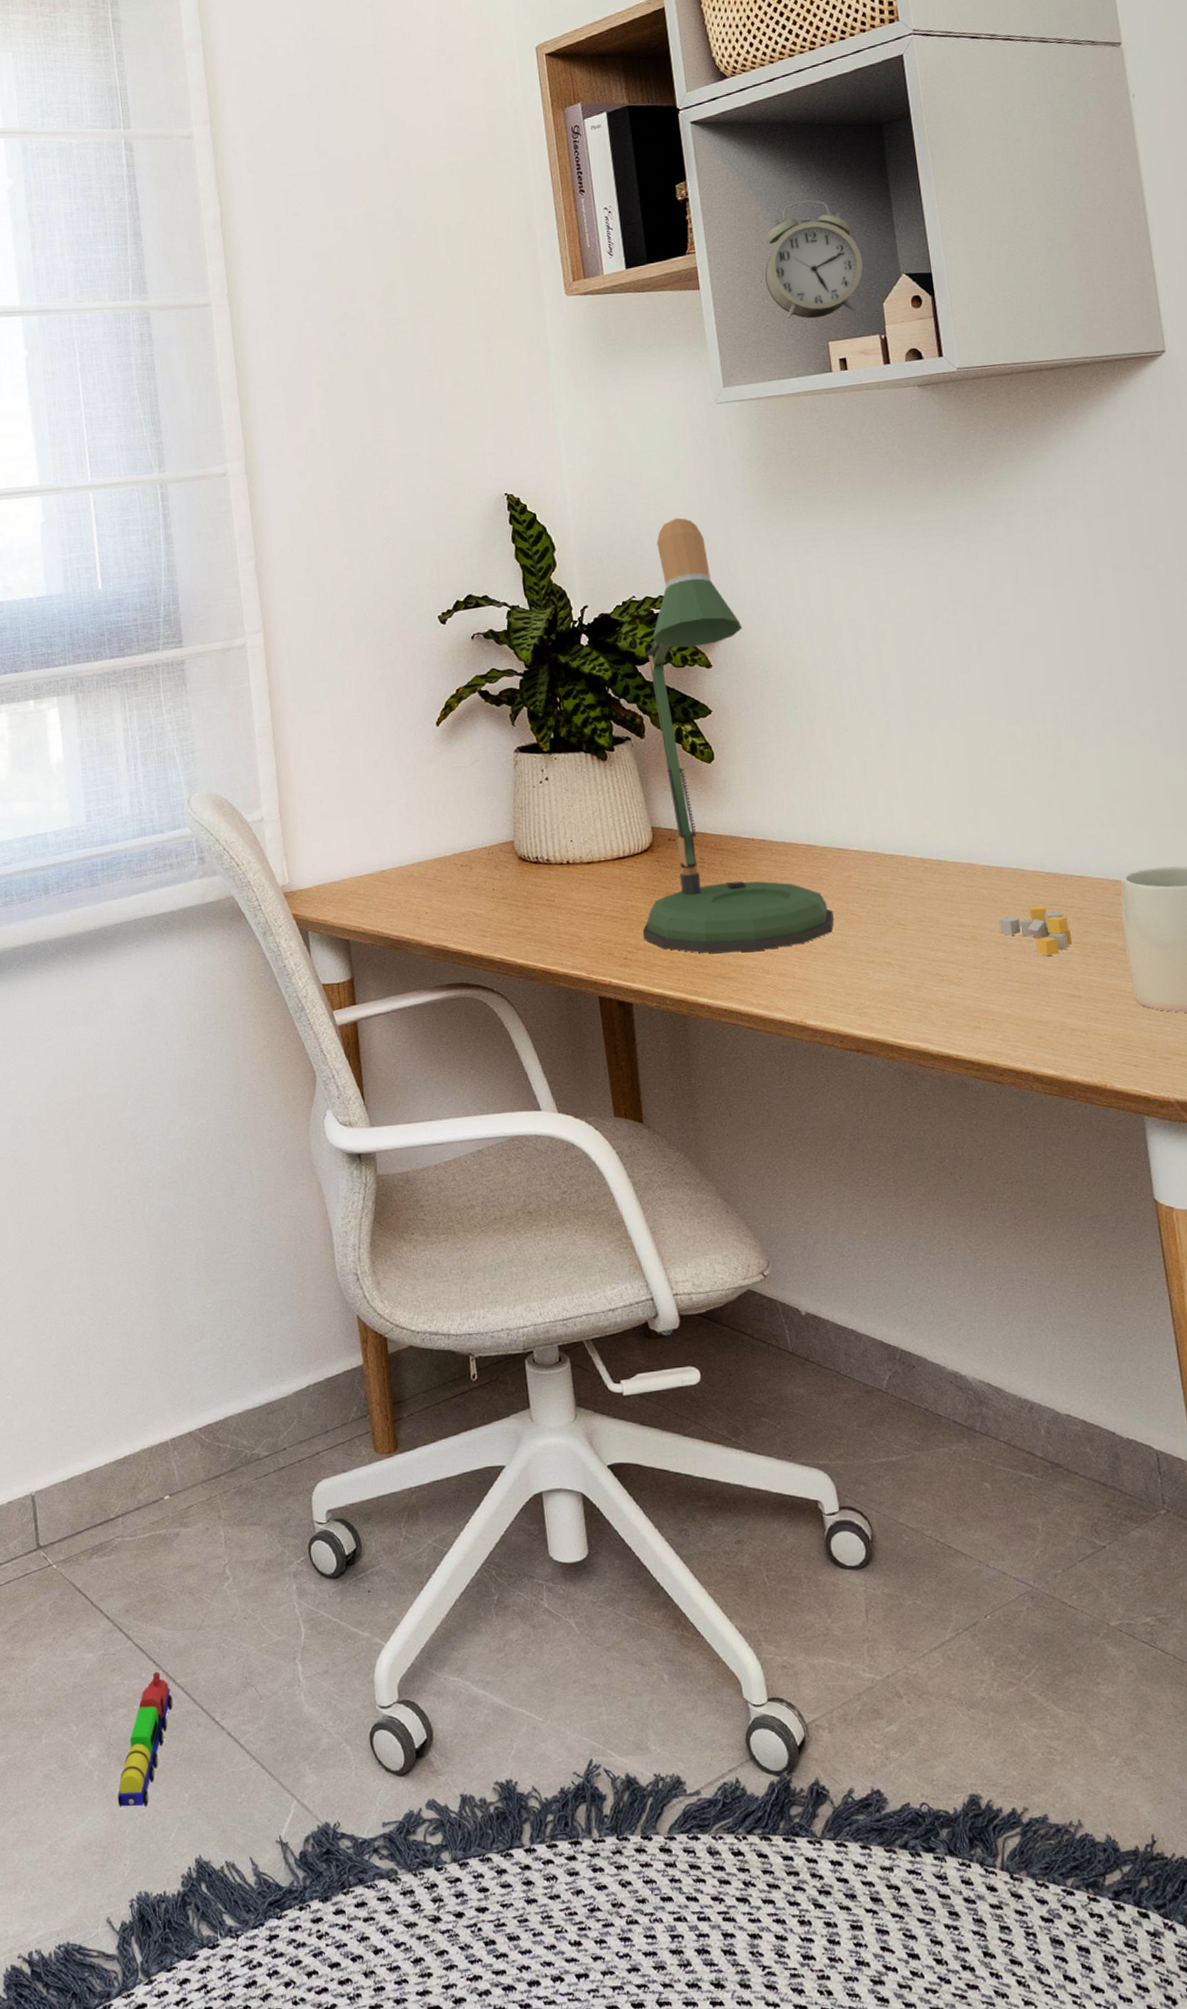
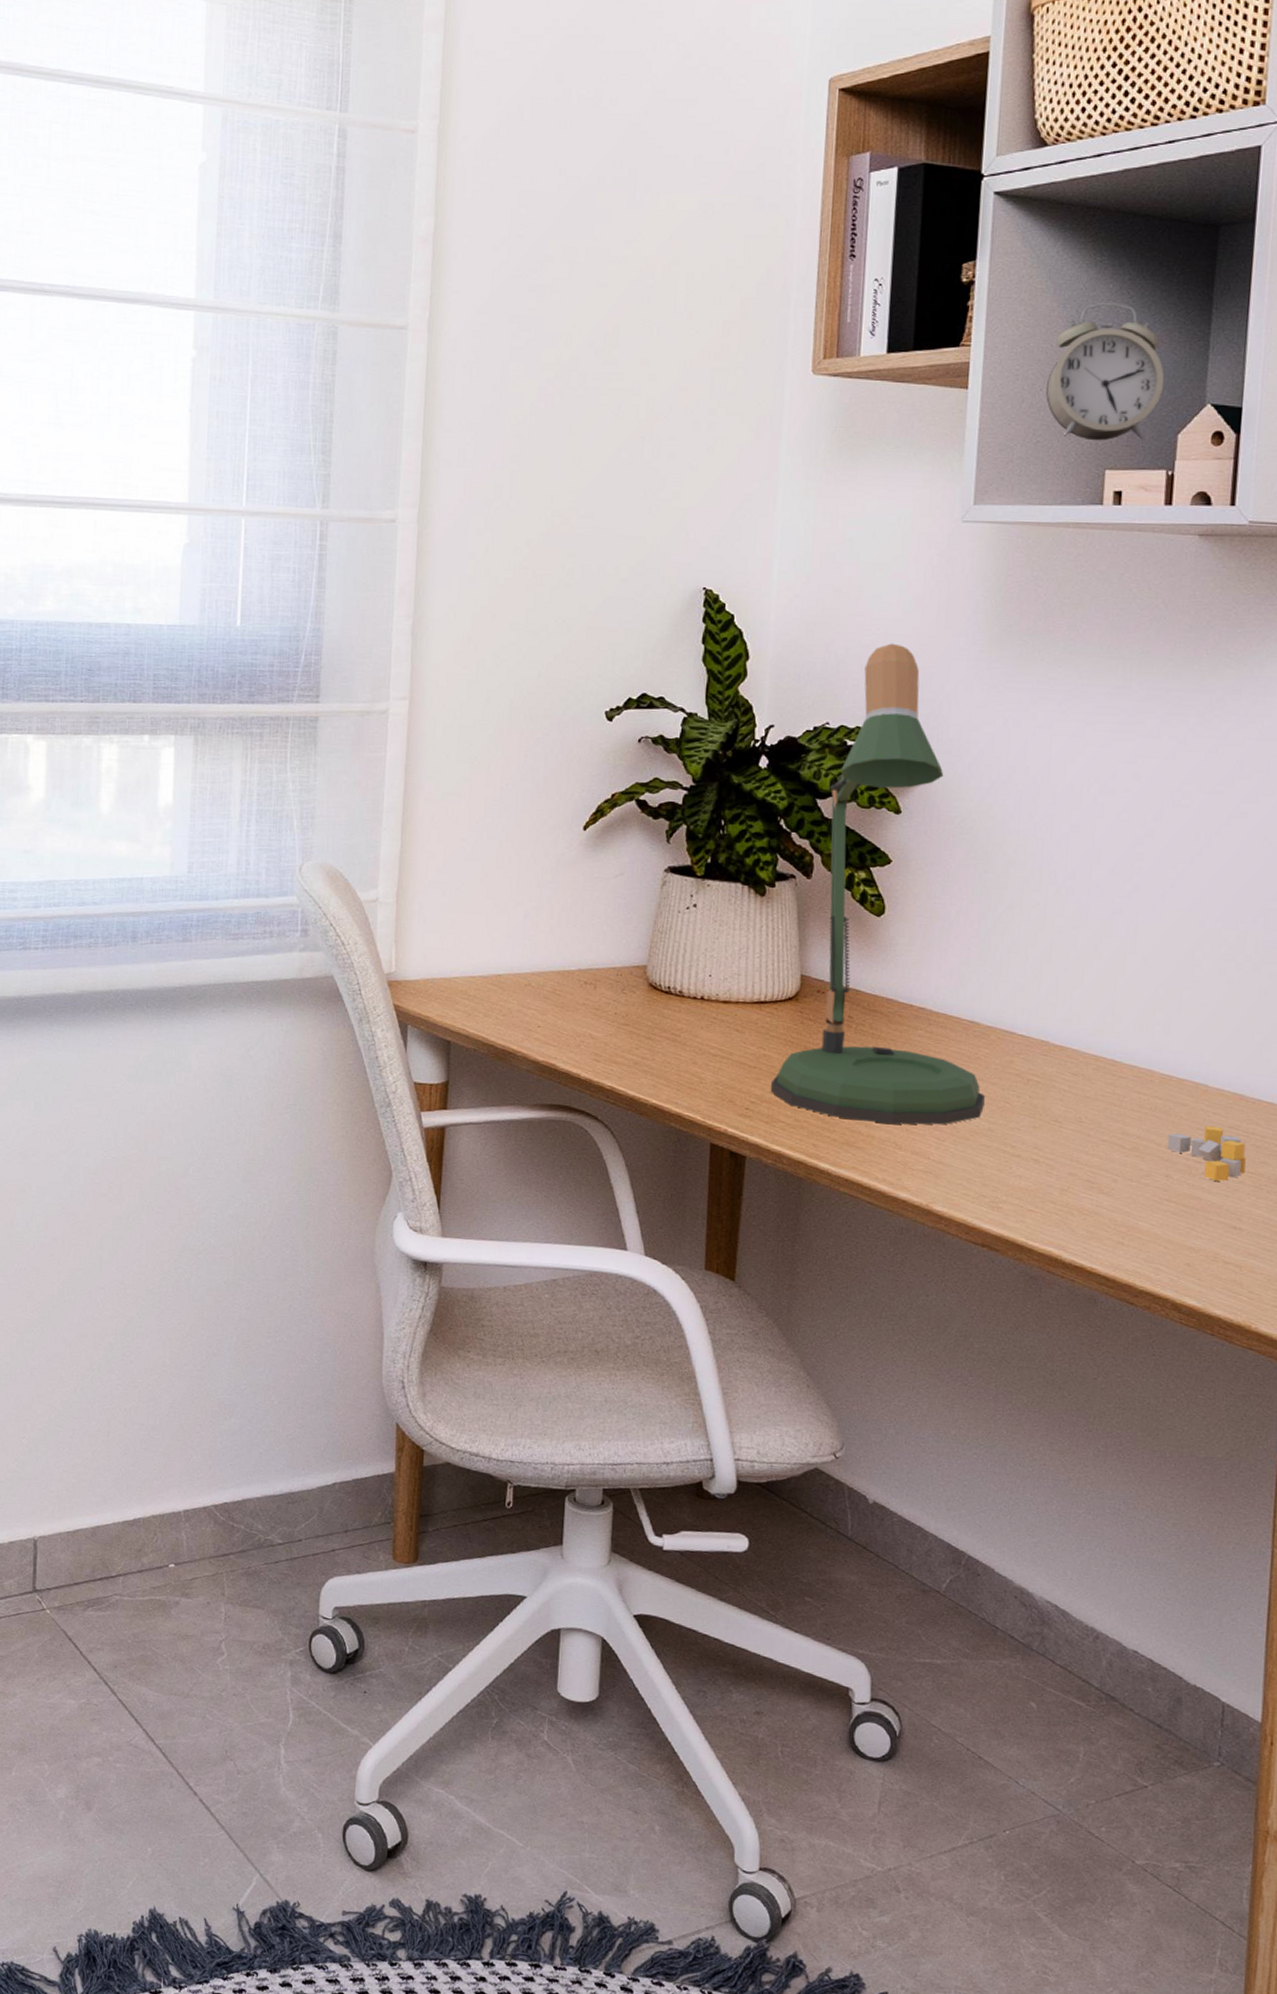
toy train: present [117,1672,173,1807] -> none [79,1729,149,1853]

